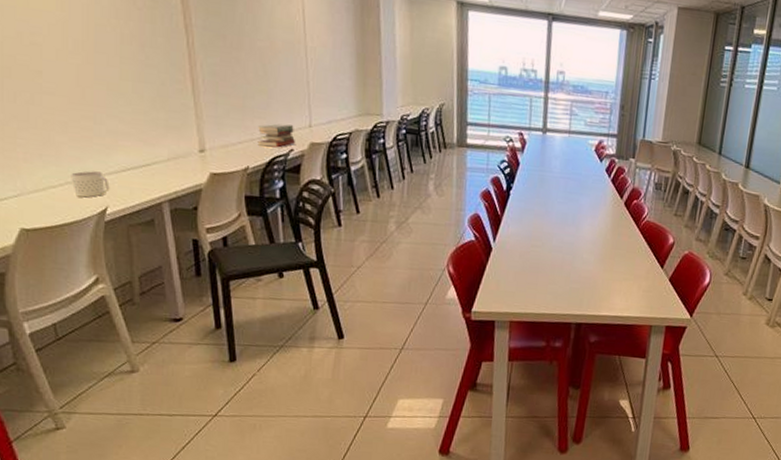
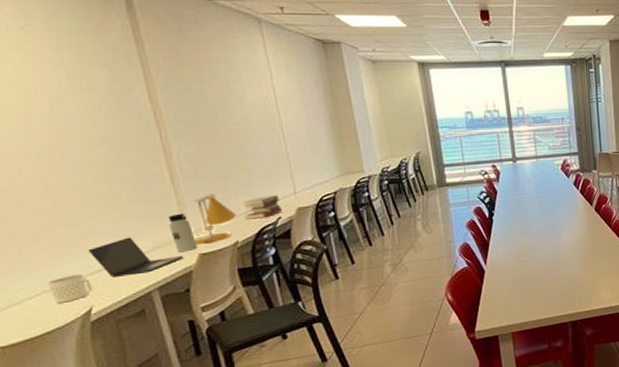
laptop: none [109,142,196,183] -> present [87,237,184,277]
water bottle: none [185,127,210,169] -> present [167,213,198,253]
table lamp: none [207,111,250,164] -> present [194,193,236,245]

